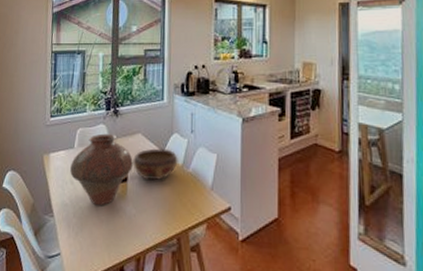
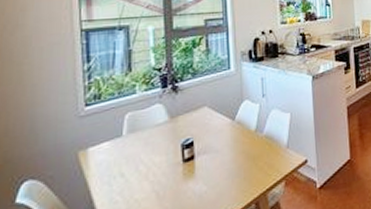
vase: present [70,133,133,206] -> none [119,112,200,194]
decorative bowl: present [133,148,178,181] -> none [199,117,251,153]

